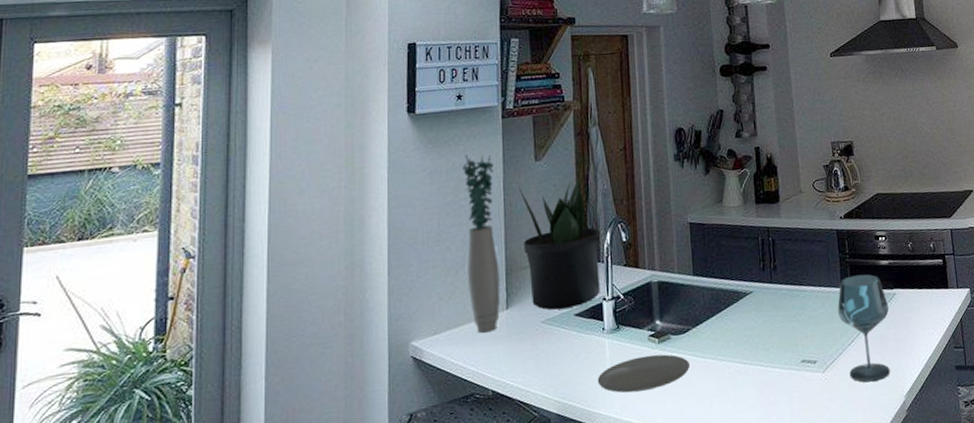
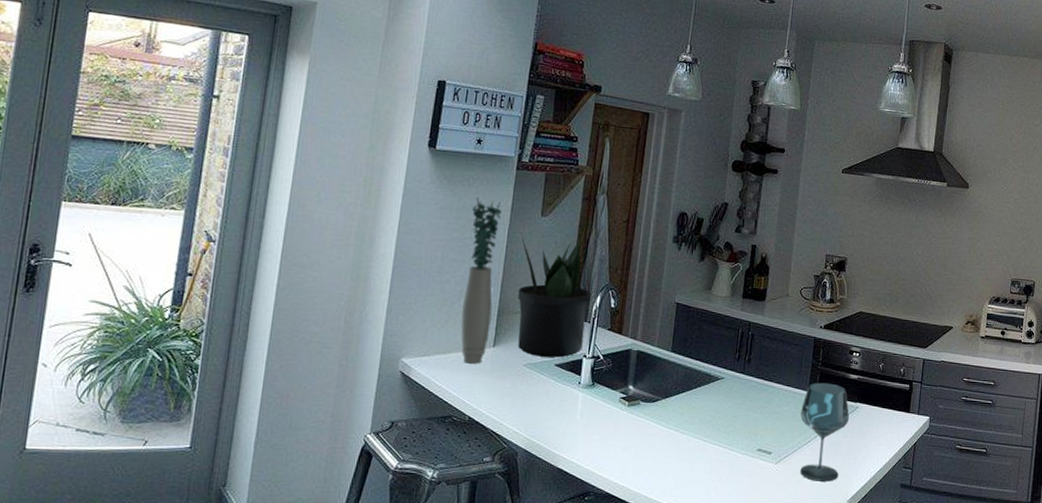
plate: present [597,354,690,393] -> none [566,414,653,446]

